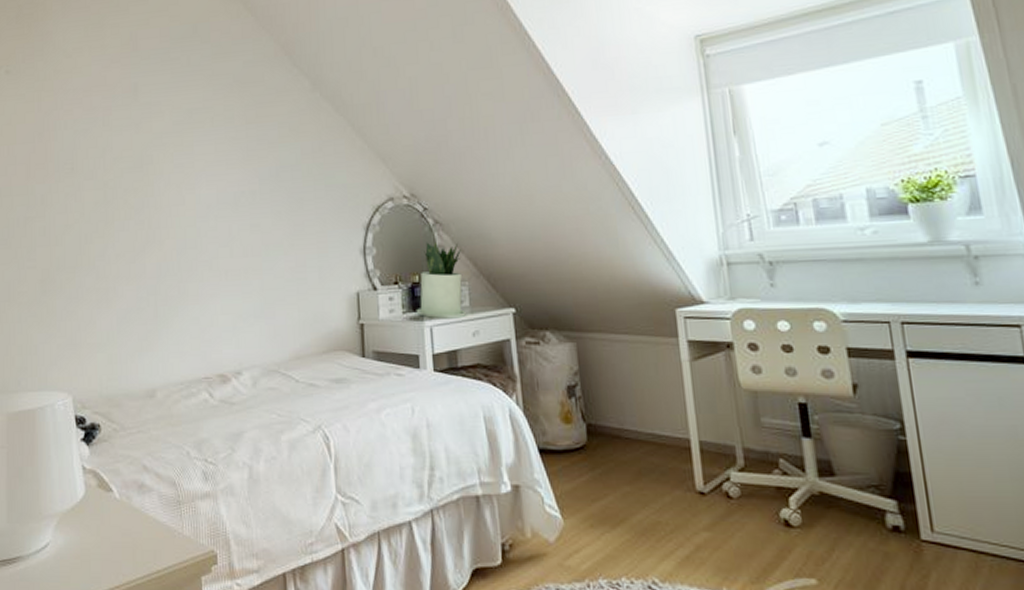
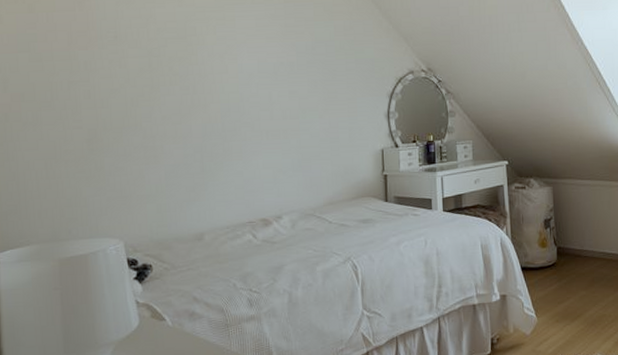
planter: present [416,242,466,319] -> none [430,108,470,170]

